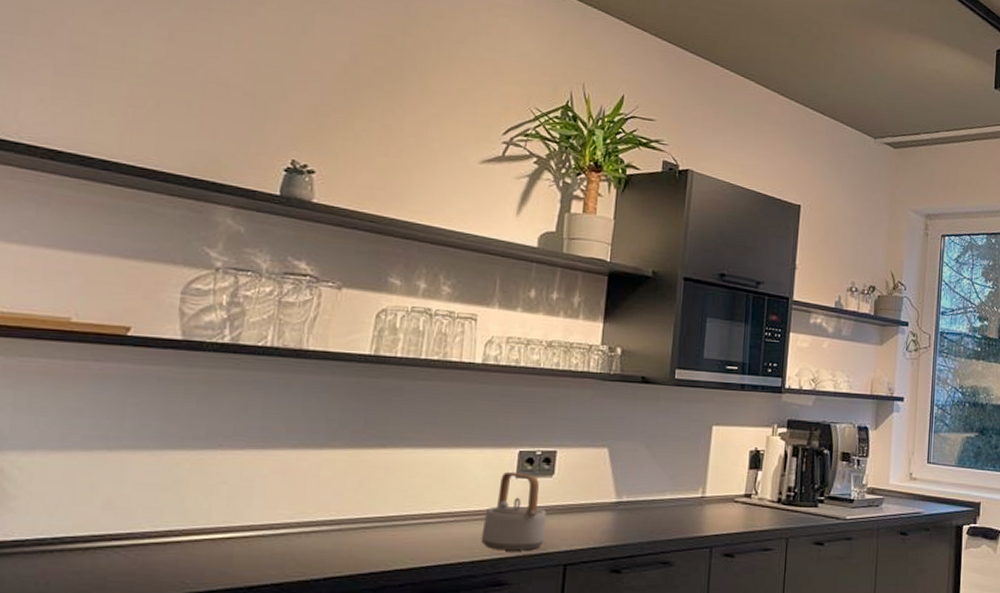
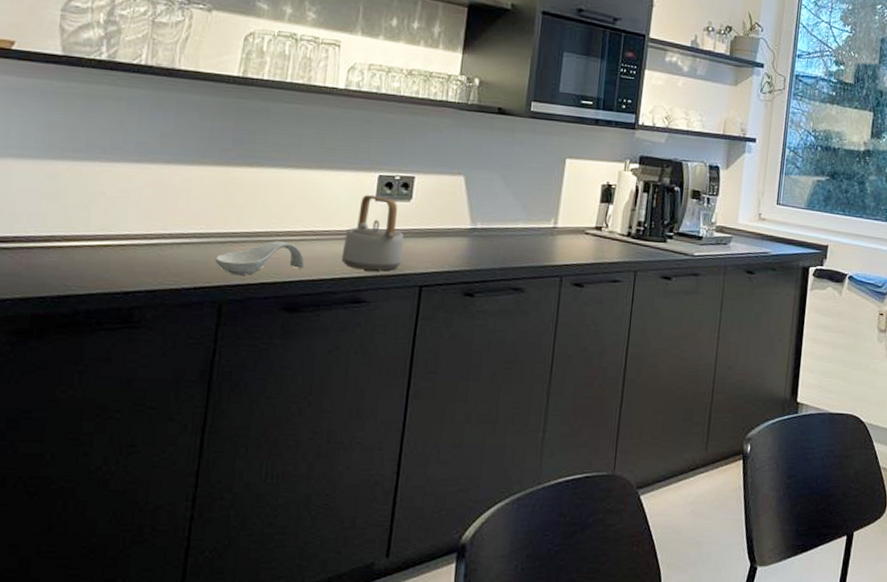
spoon rest: none [345,524,442,562] -> present [214,241,305,275]

